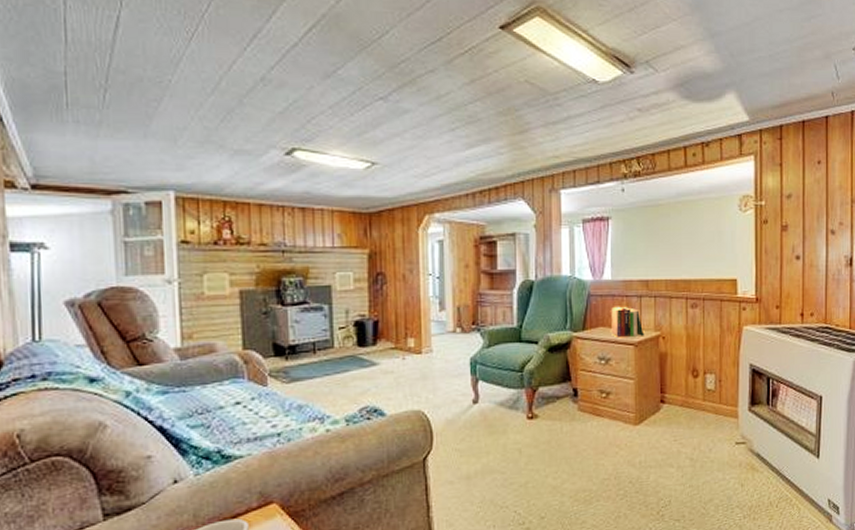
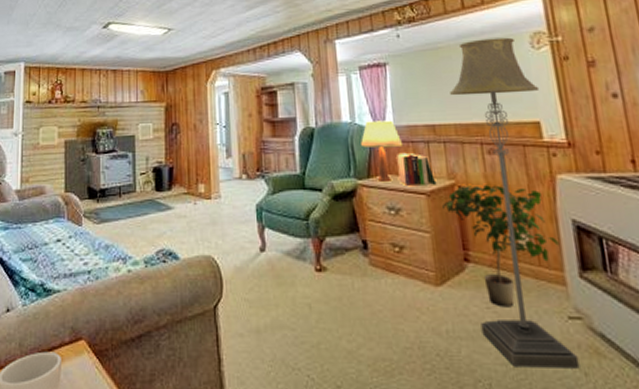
table lamp: none [577,274,618,335] -> present [360,119,404,183]
potted plant: none [648,335,737,439] -> present [442,185,559,308]
floor lamp: none [665,198,741,486] -> present [450,37,580,369]

